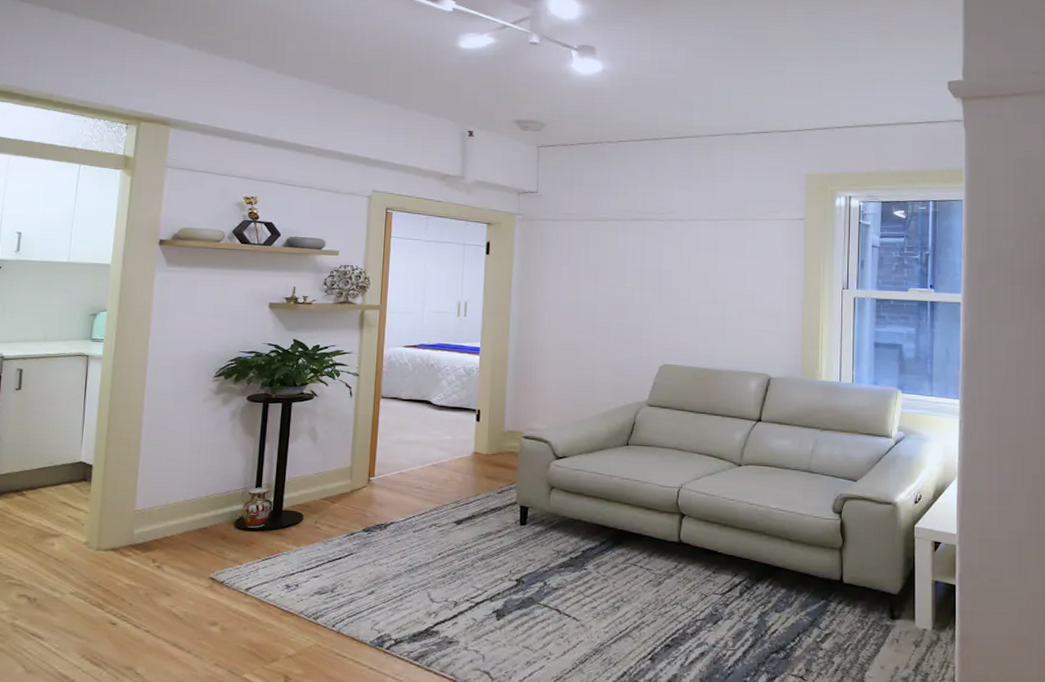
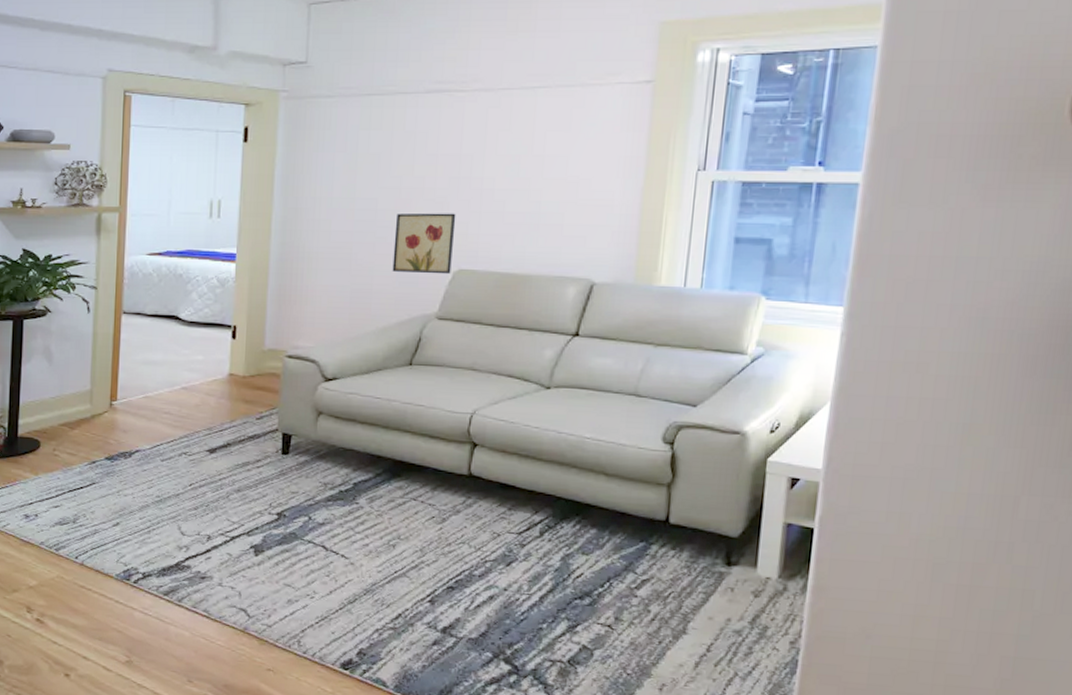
wall art: none [610,317,660,368] -> present [392,213,456,275]

